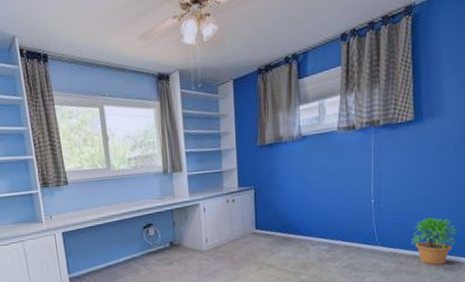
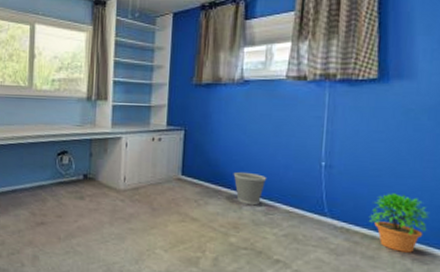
wastebasket: none [299,218,328,246] -> present [233,171,267,206]

